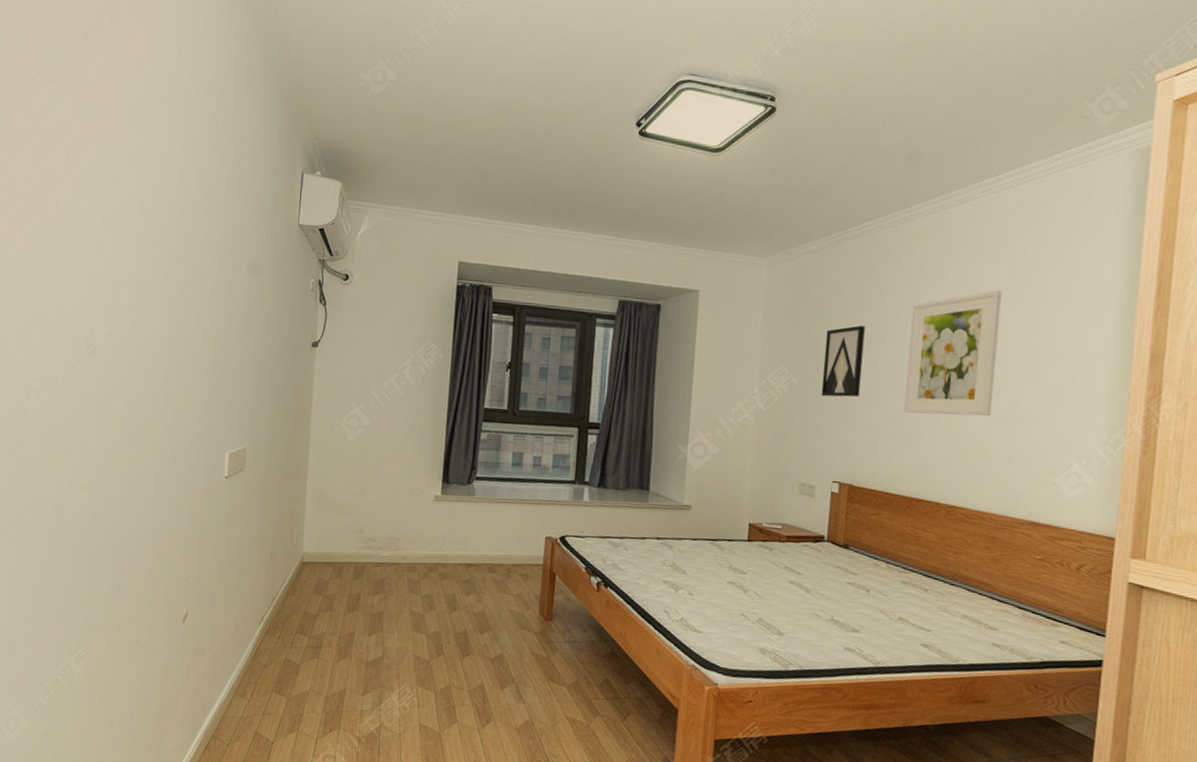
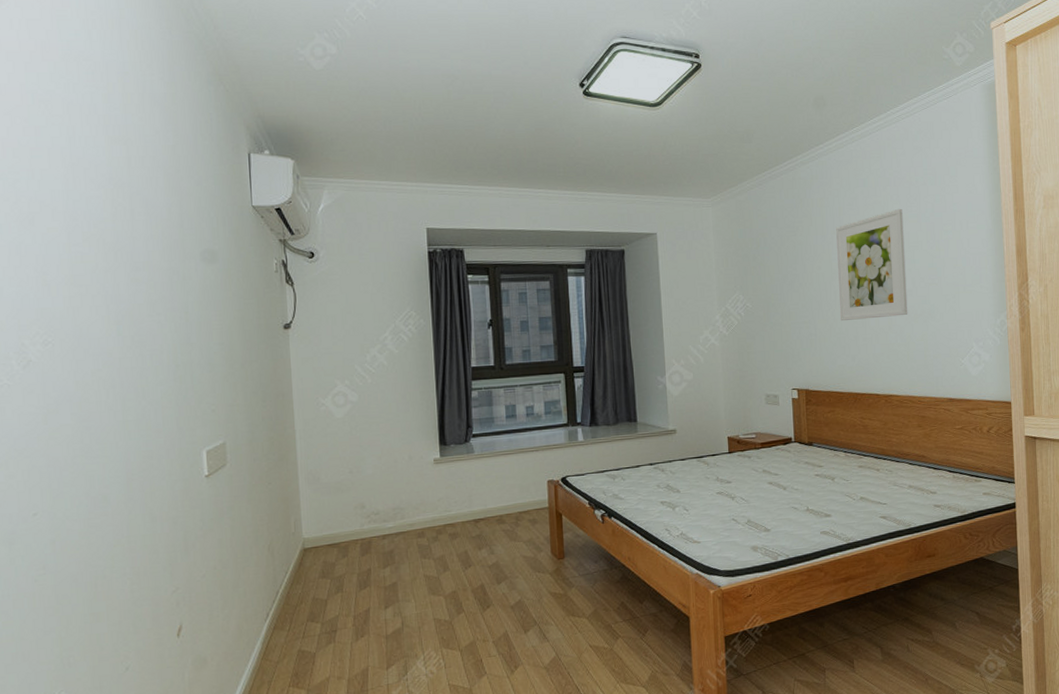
wall art: present [821,325,865,397] -> none [769,250,804,316]

